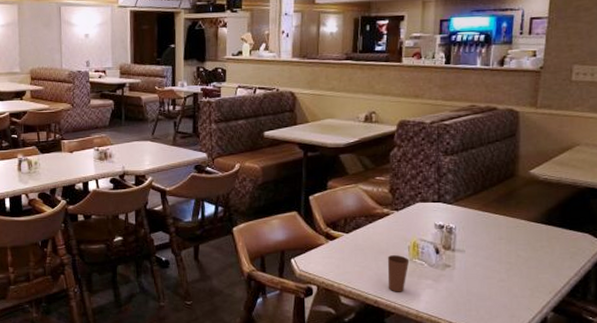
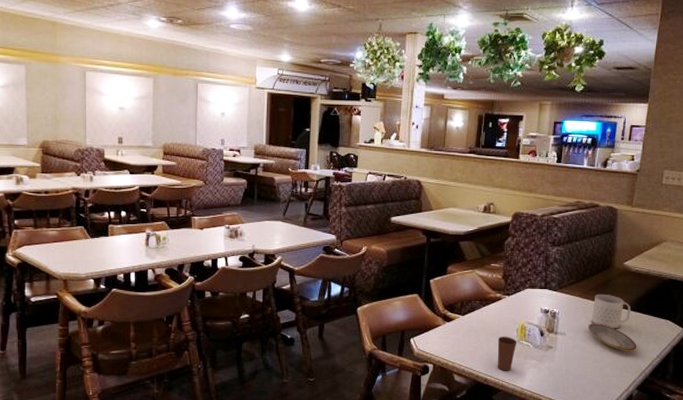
plate: none [490,238,550,270] -> present [587,322,637,352]
mug: none [495,206,540,245] -> present [592,294,631,329]

